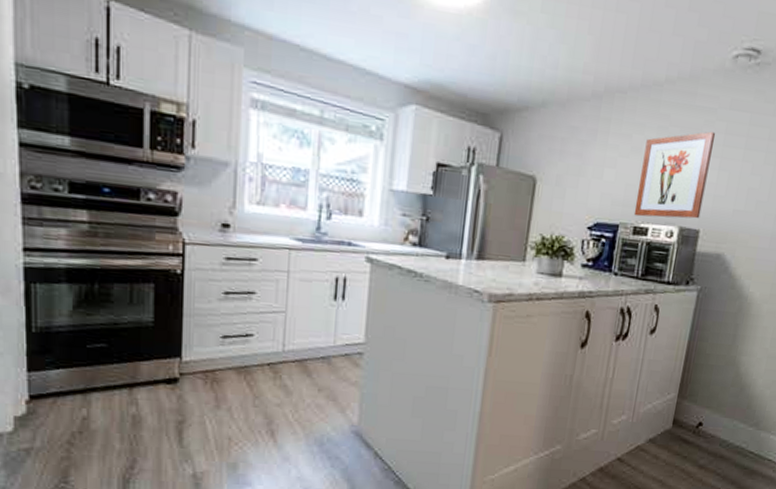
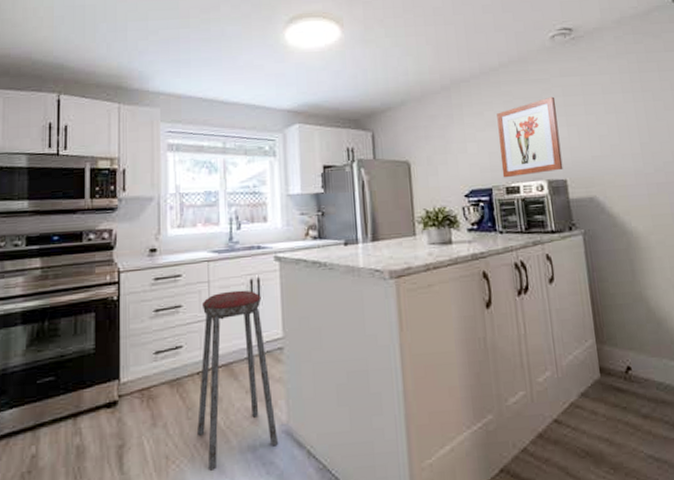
music stool: none [264,285,347,456] -> present [197,290,278,471]

